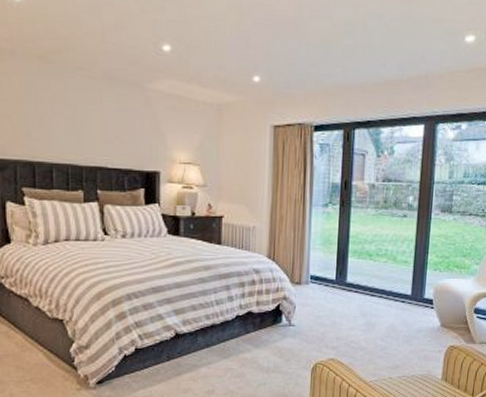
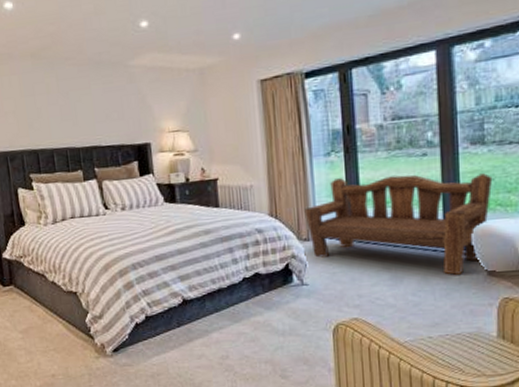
bench: none [299,229,454,324] -> present [304,173,493,275]

